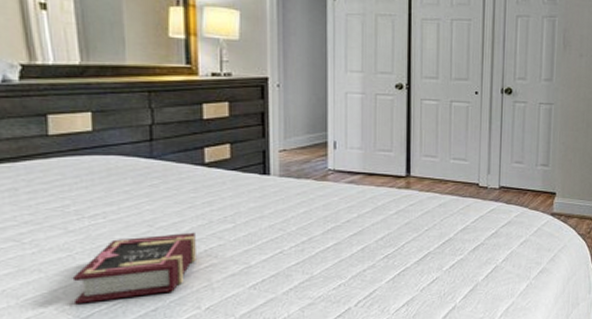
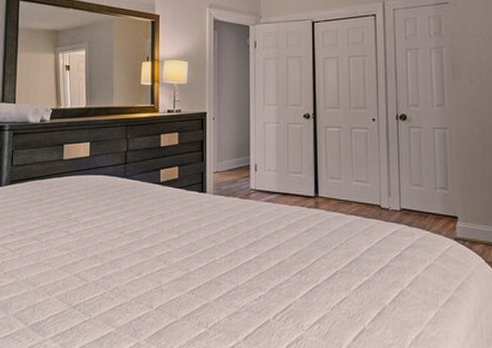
book: present [72,232,196,305] -> none [69,240,151,295]

